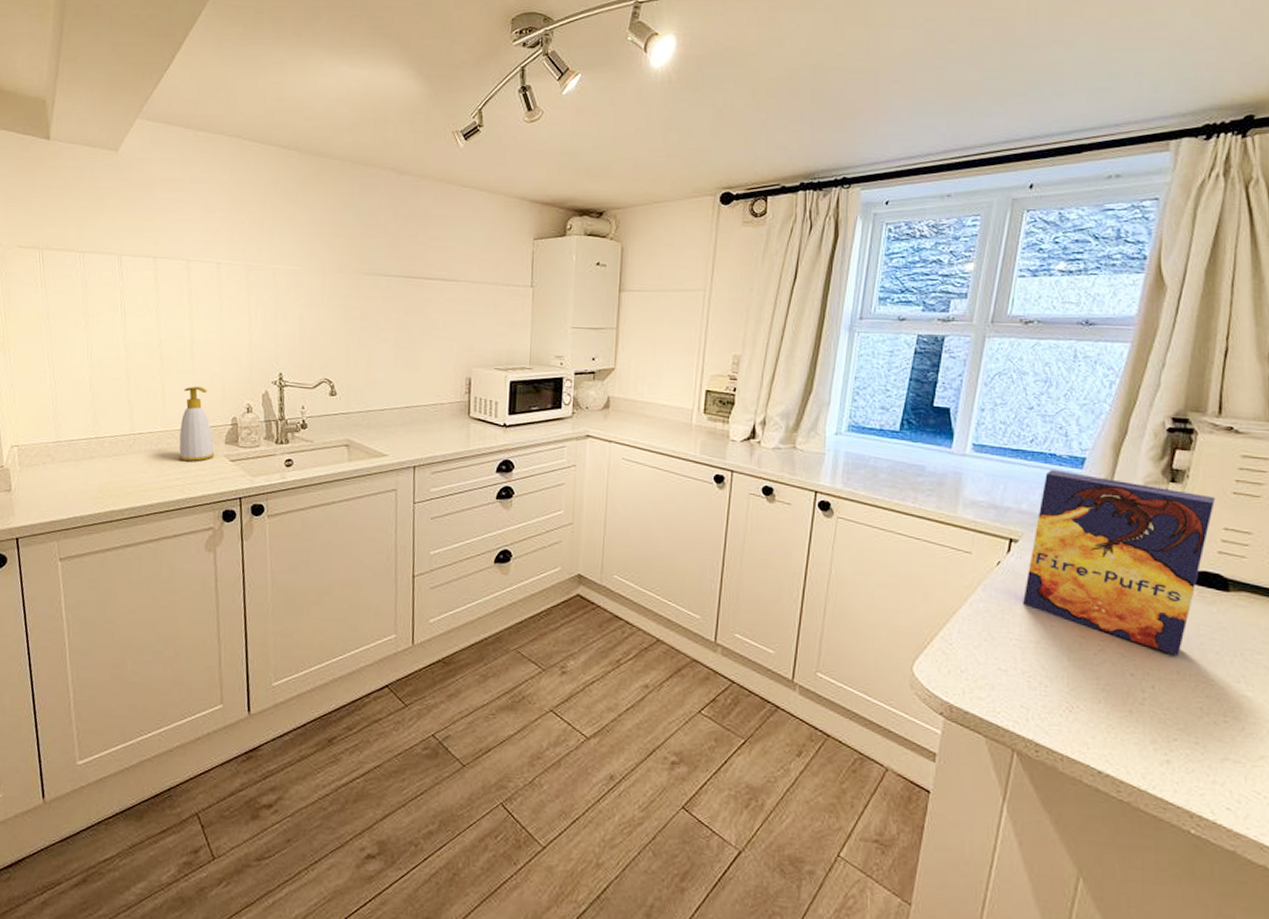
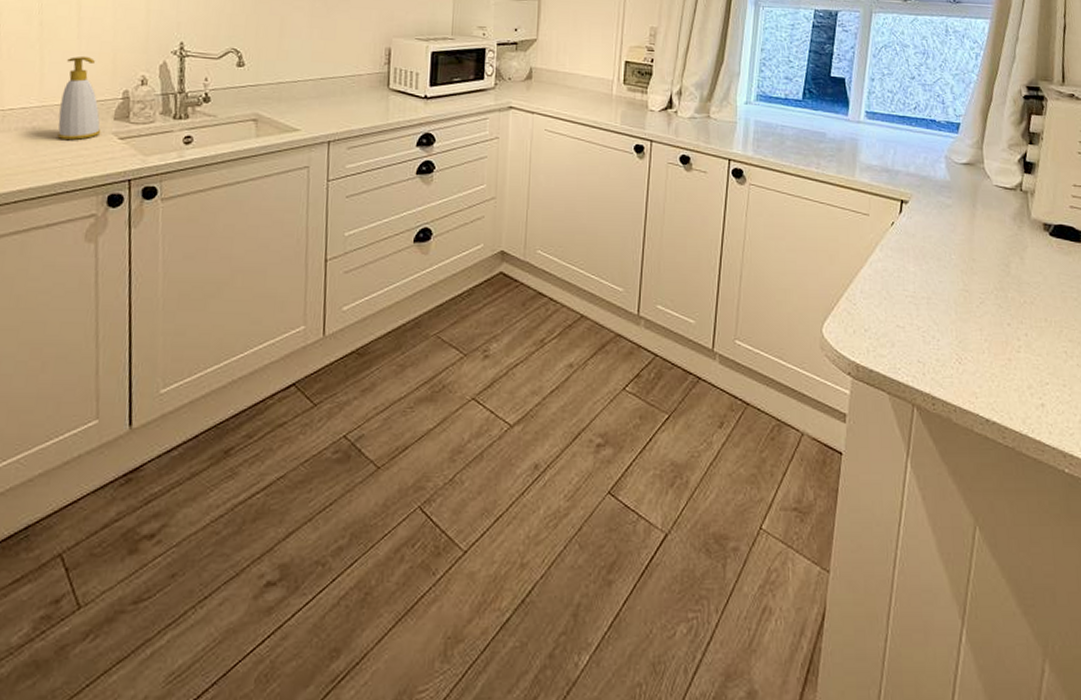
cereal box: present [1022,470,1216,655] -> none [914,135,1065,304]

